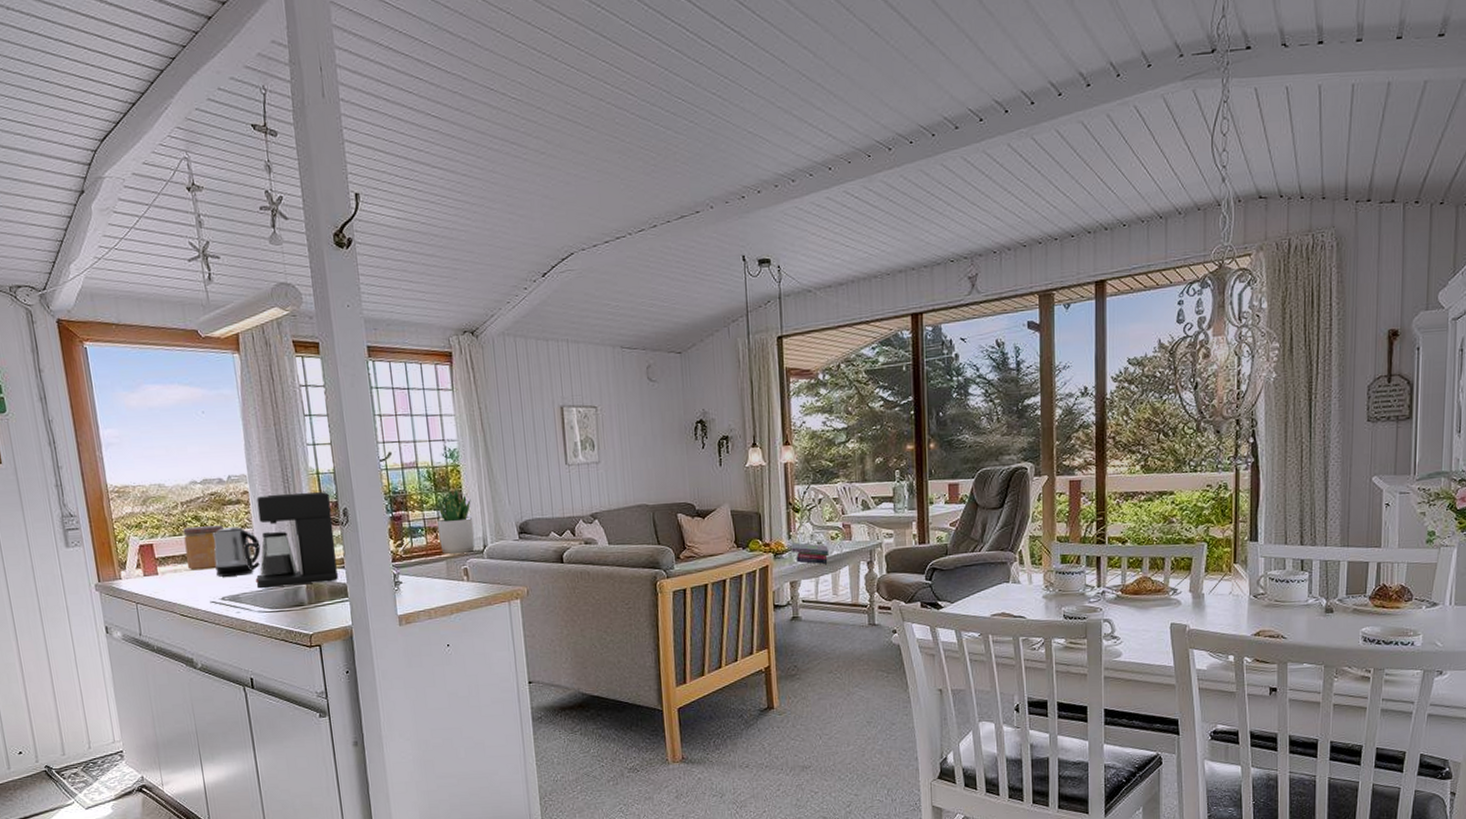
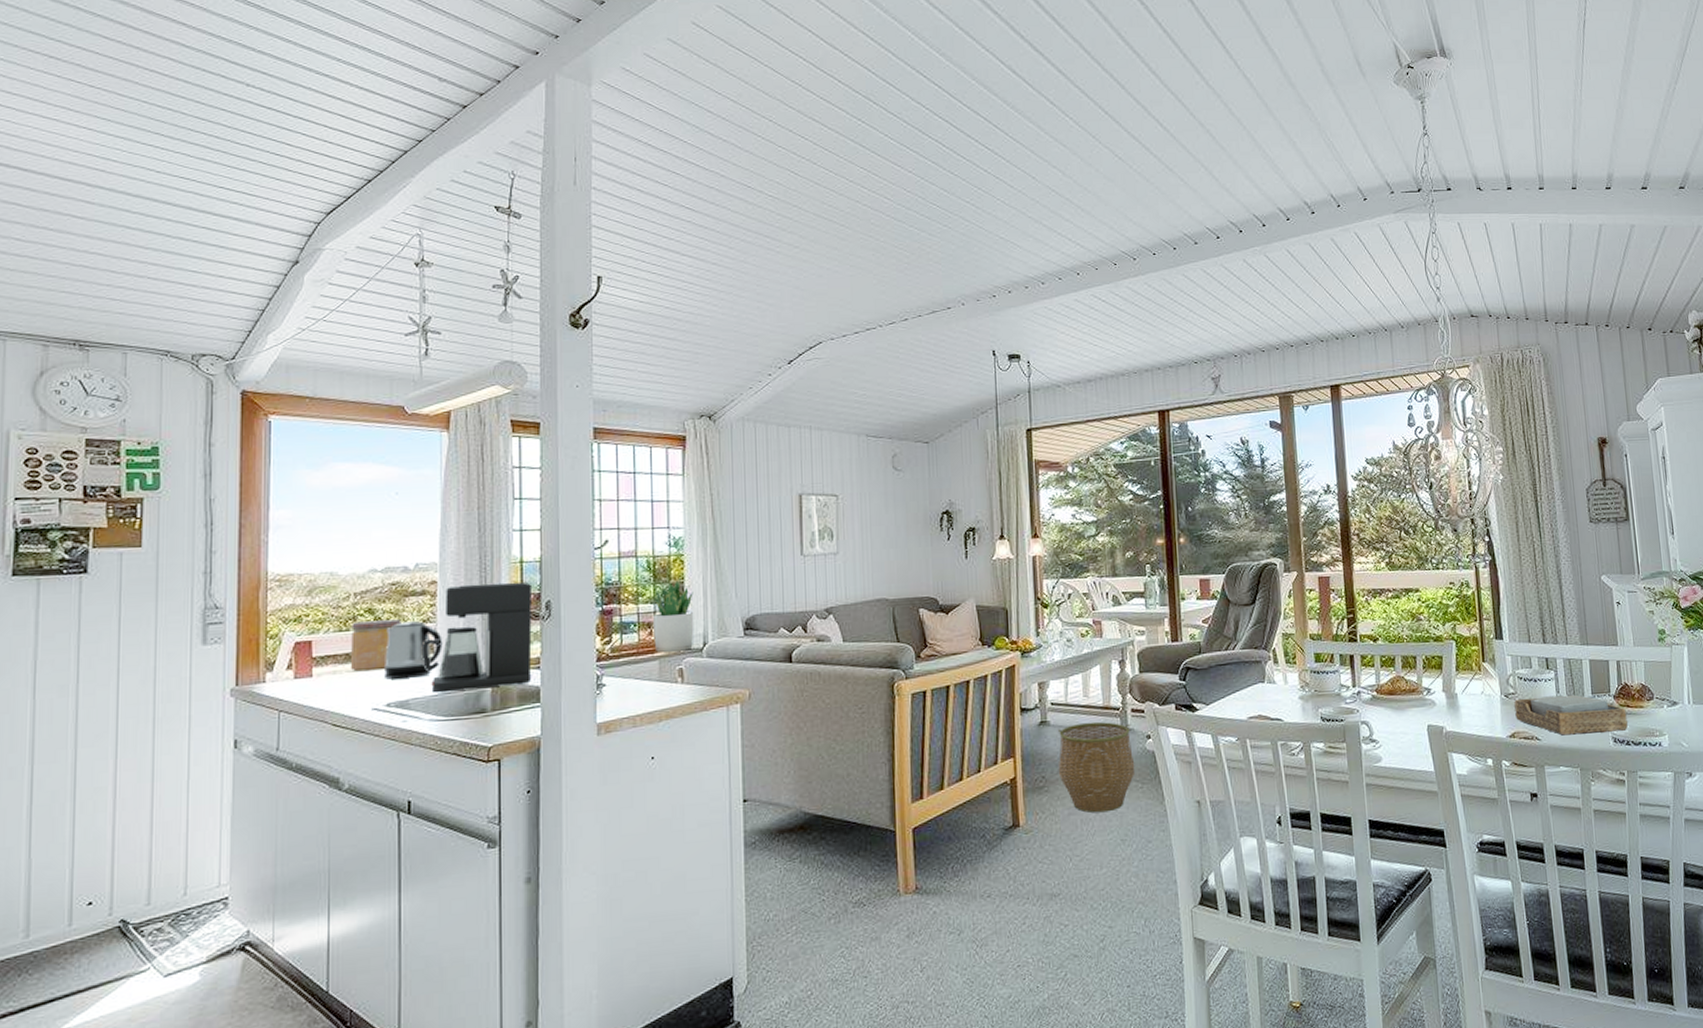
books: present [791,542,829,564] -> none [1040,640,1079,663]
basket: none [809,617,881,698] -> present [1058,722,1135,813]
napkin holder: none [1263,595,1381,634] -> present [1514,694,1628,736]

